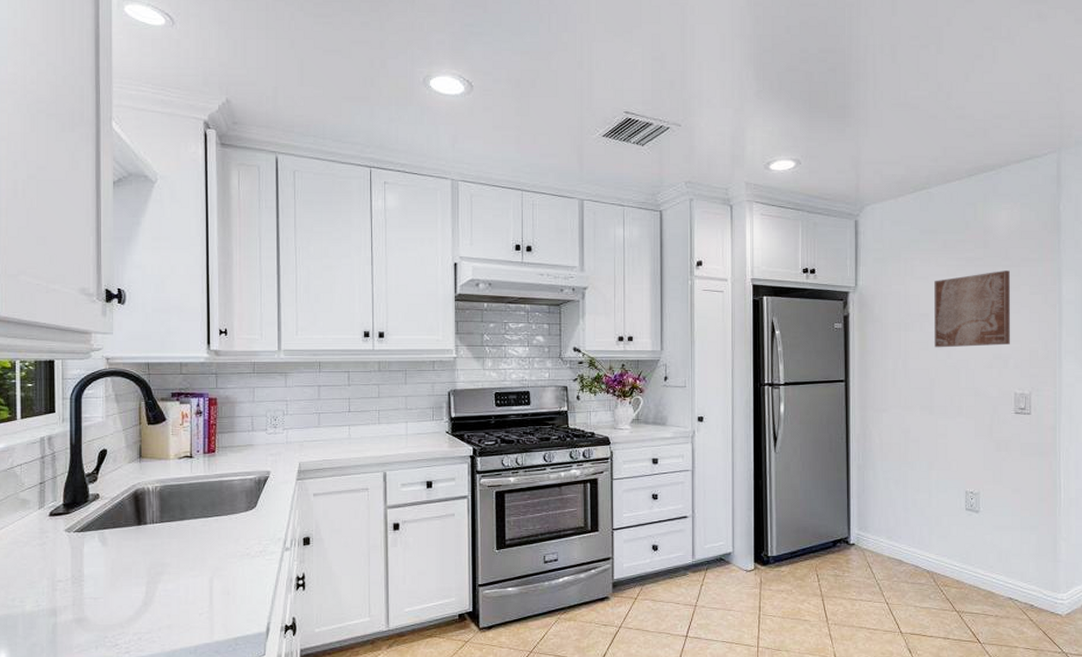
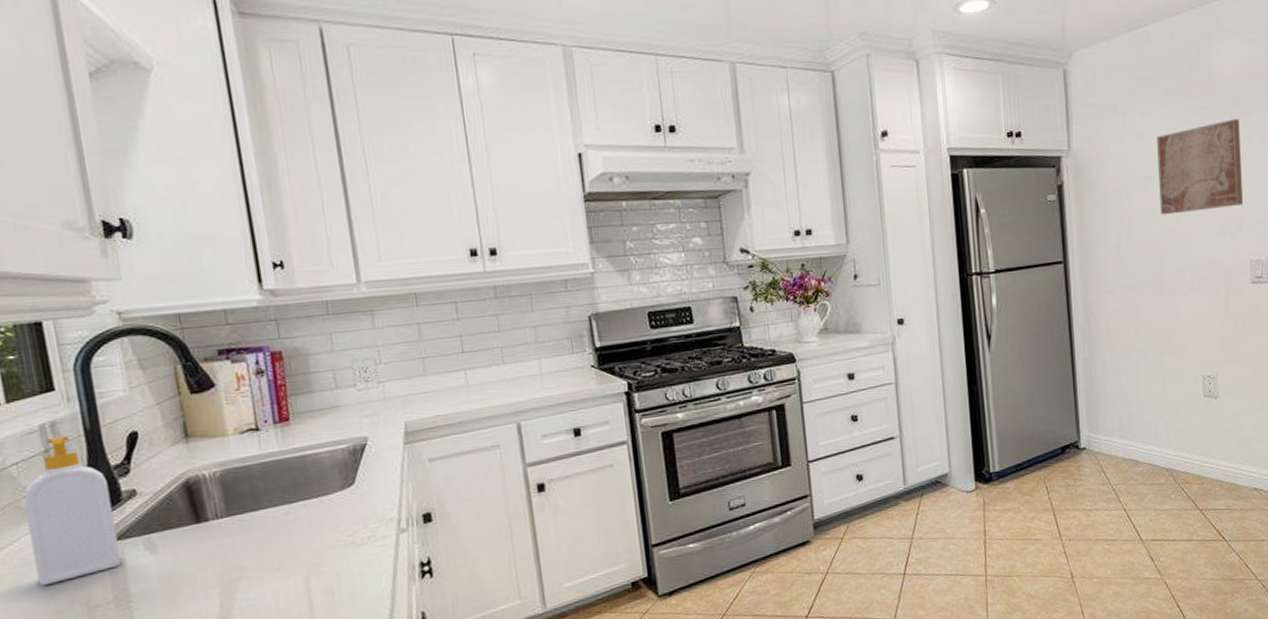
soap bottle: none [22,447,81,561] -> present [24,435,121,586]

